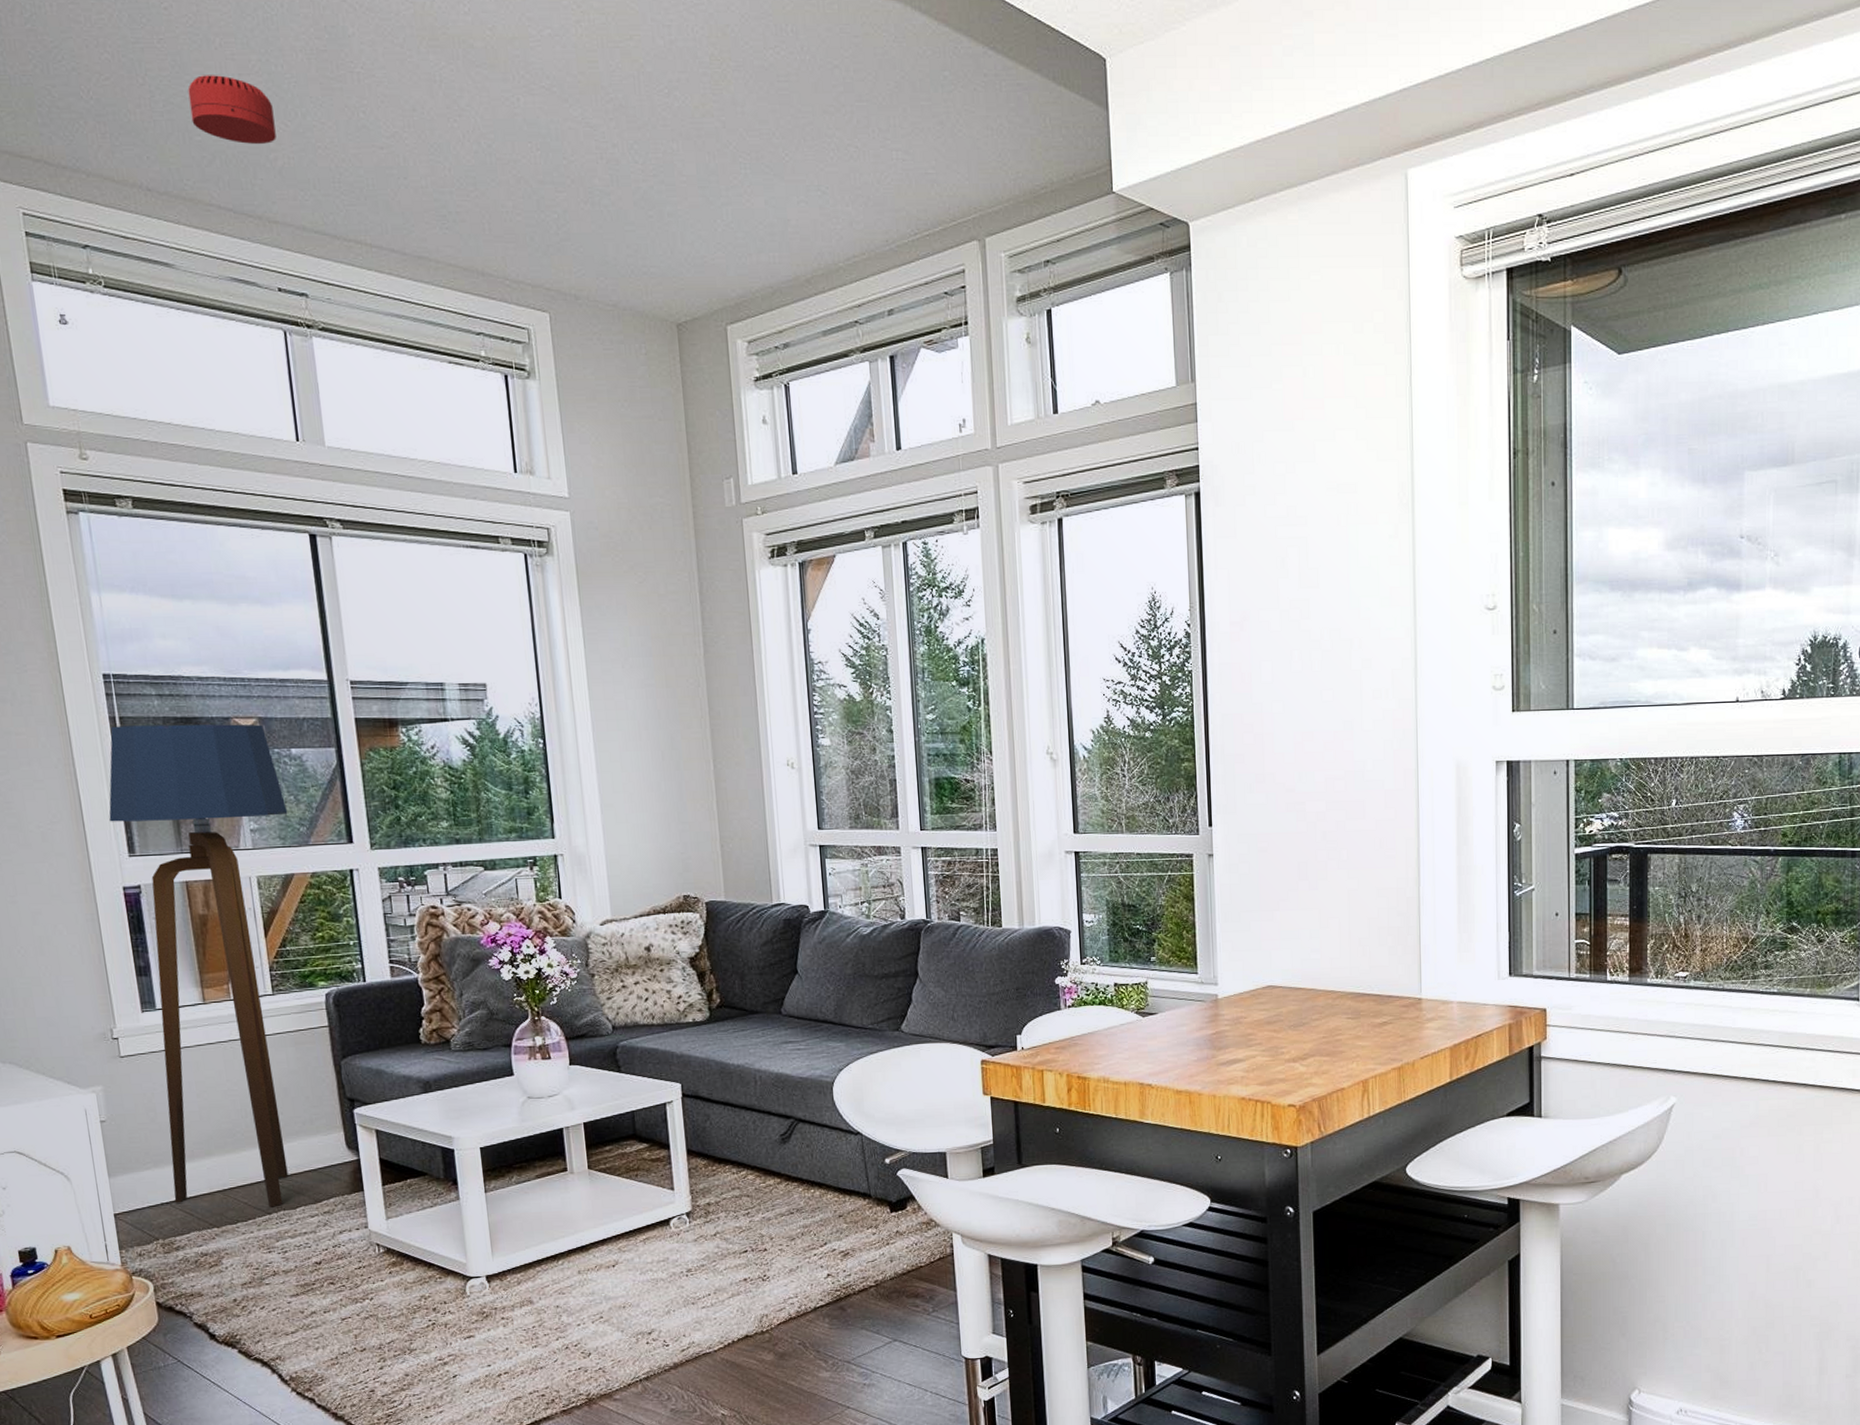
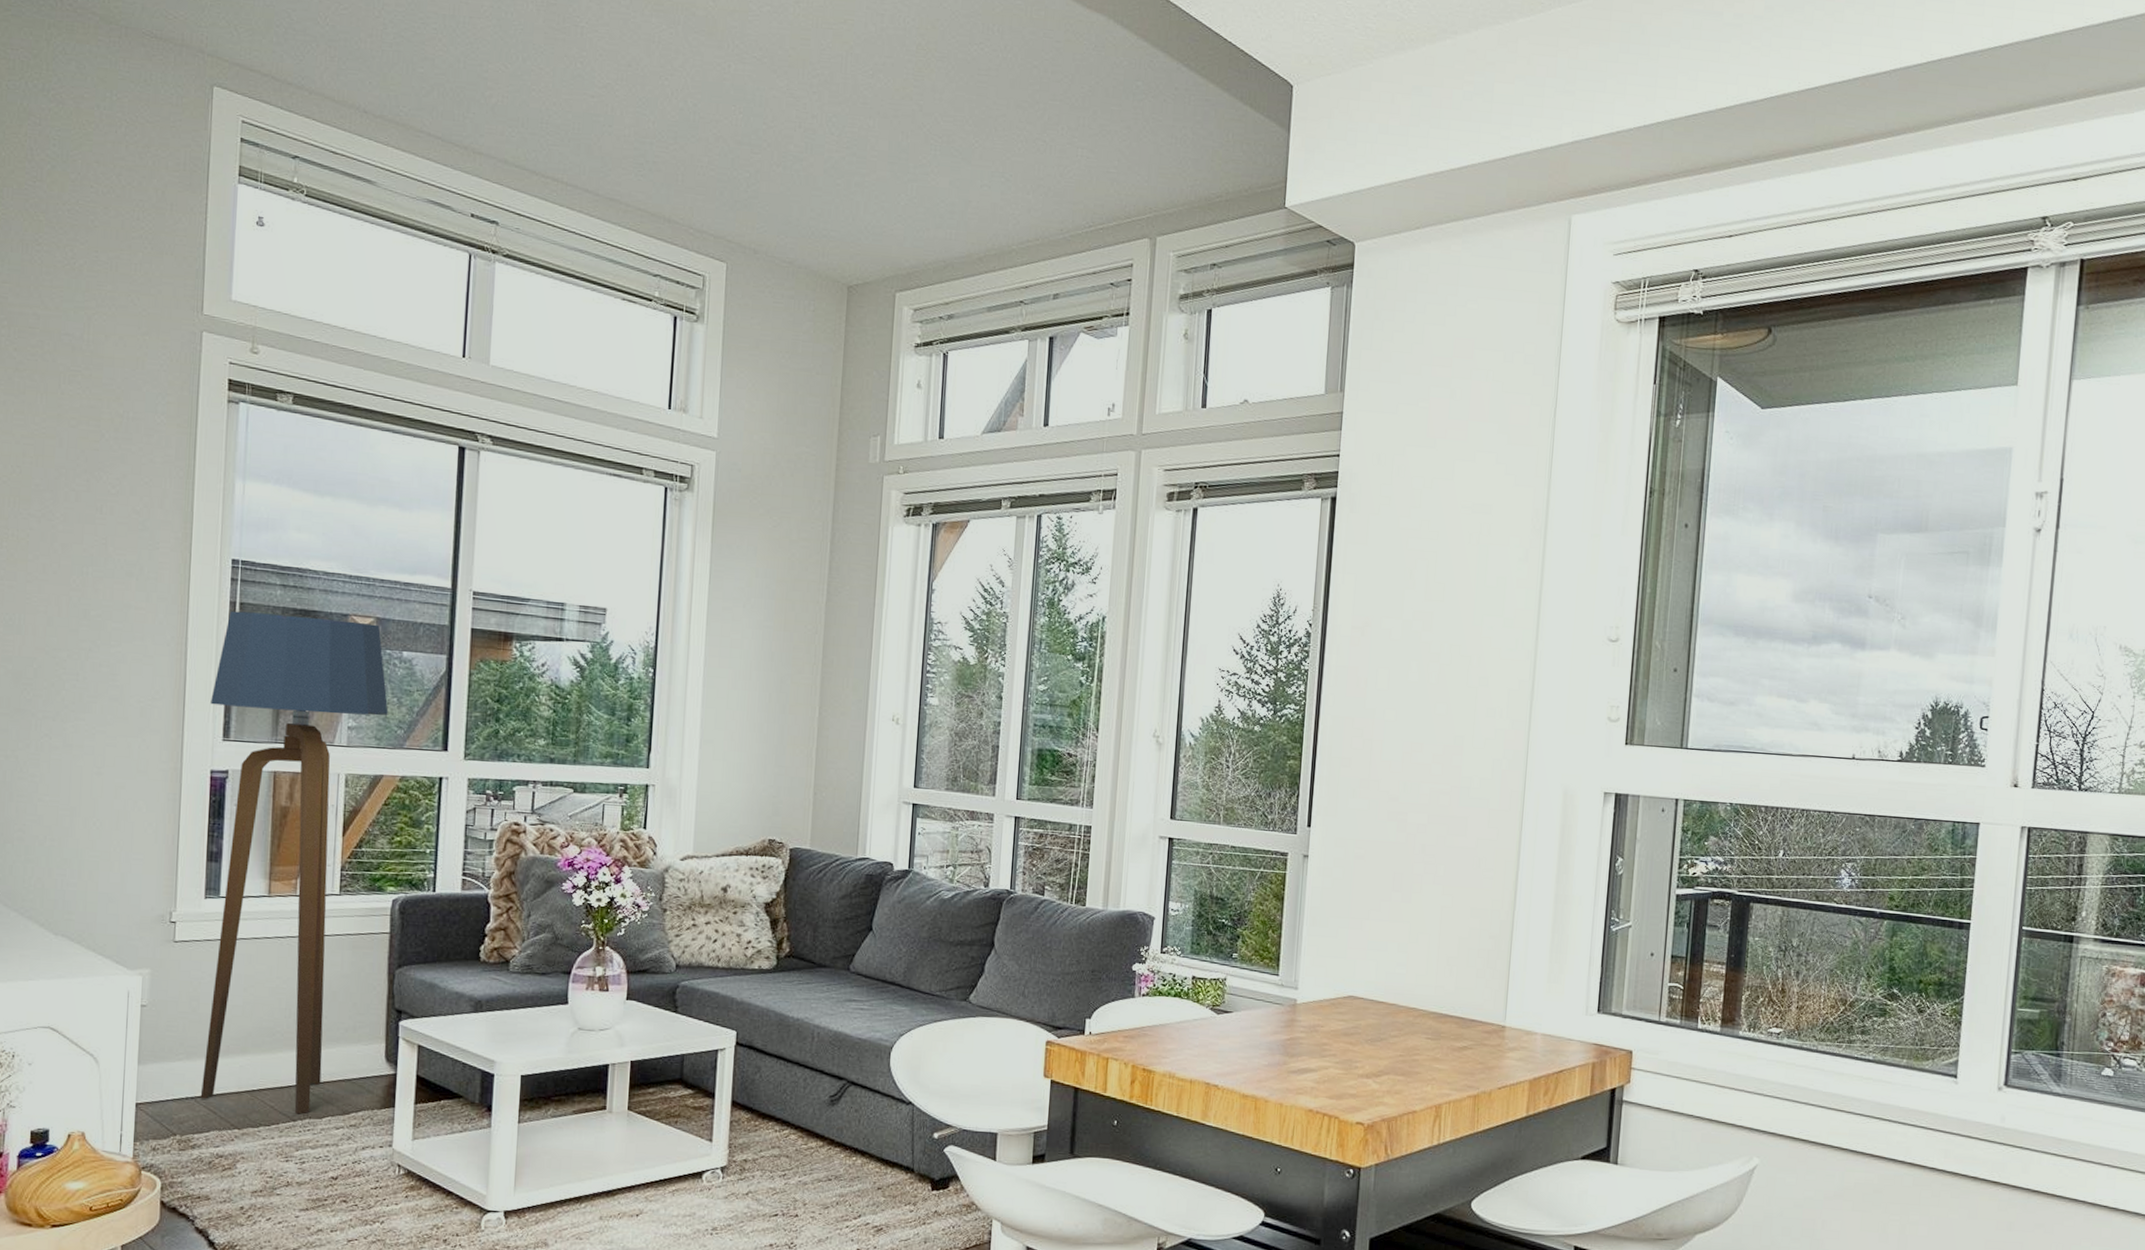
smoke detector: present [188,75,276,144] -> none [418,14,497,82]

